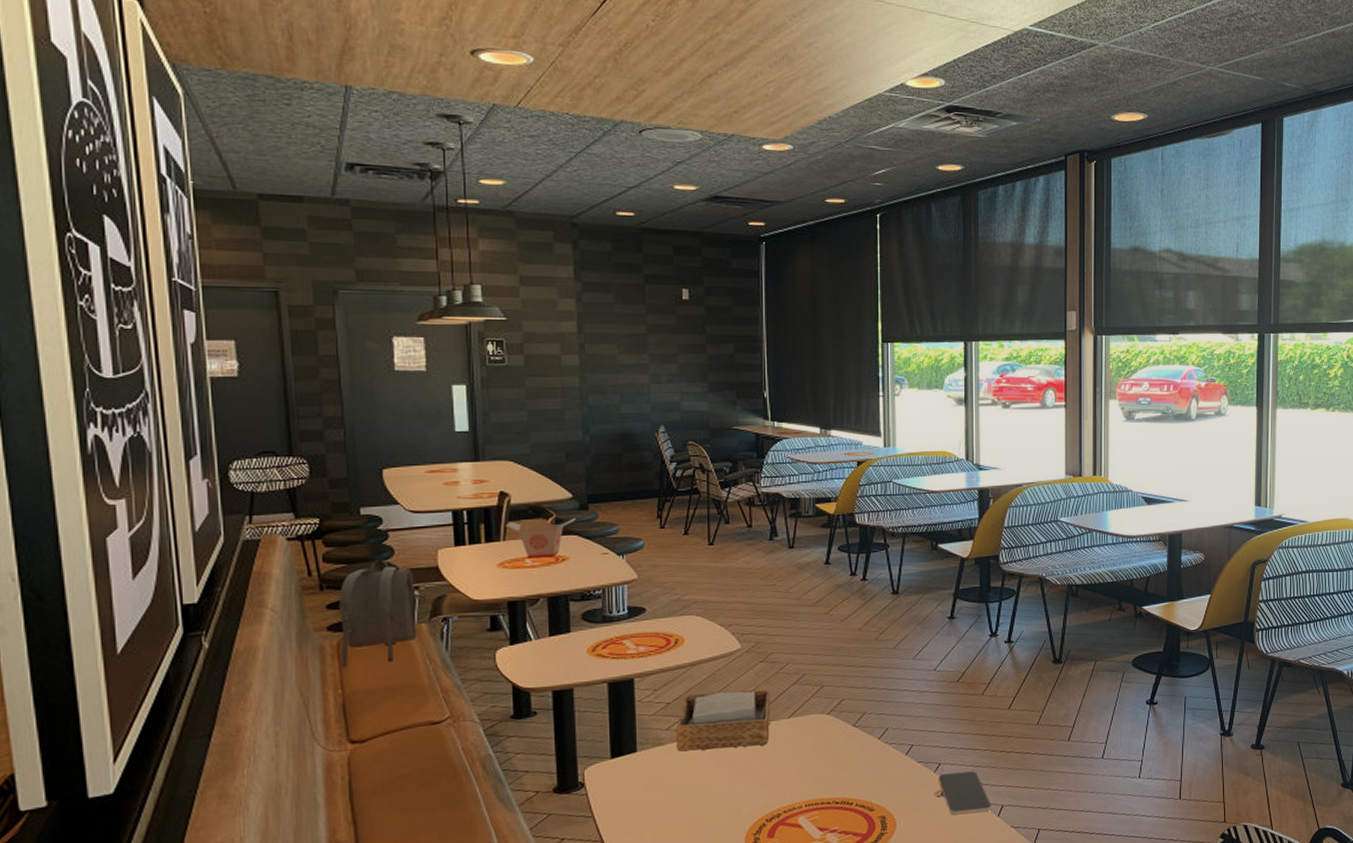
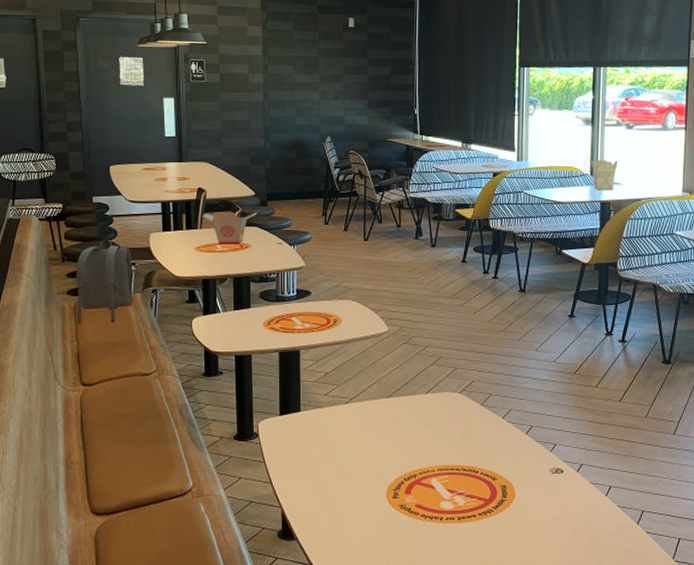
napkin holder: present [676,689,771,752] -> none [333,366,412,415]
smartphone: present [938,771,992,815] -> none [553,454,601,491]
takeout container: none [966,443,996,477] -> present [591,160,618,191]

